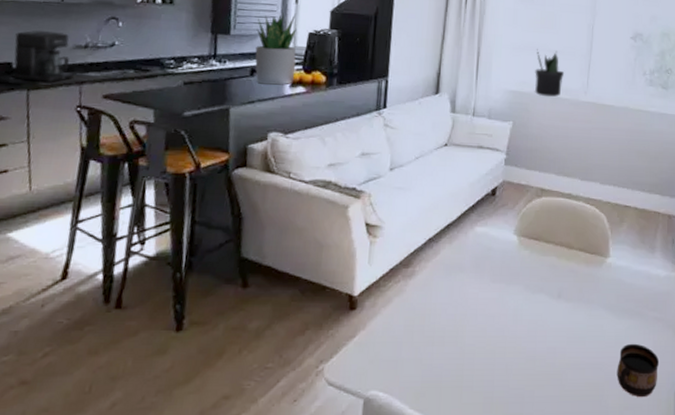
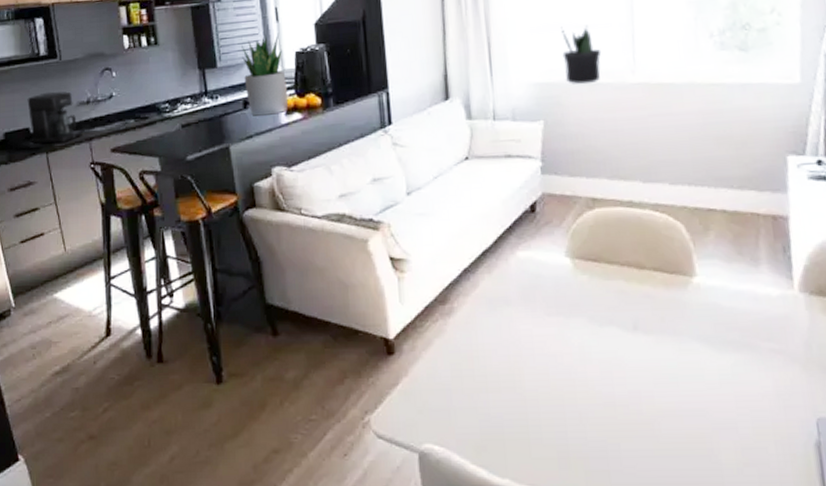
cup: present [617,343,660,397] -> none [726,383,787,450]

